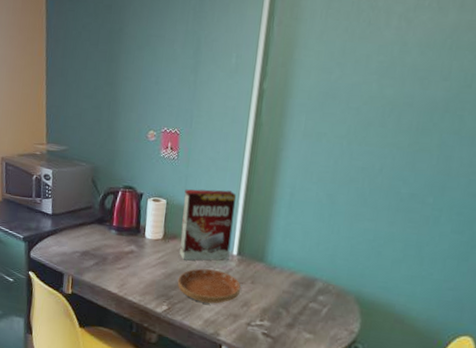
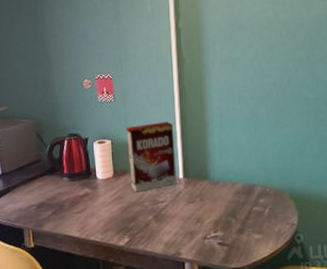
saucer: present [177,268,241,304] -> none [134,194,193,228]

